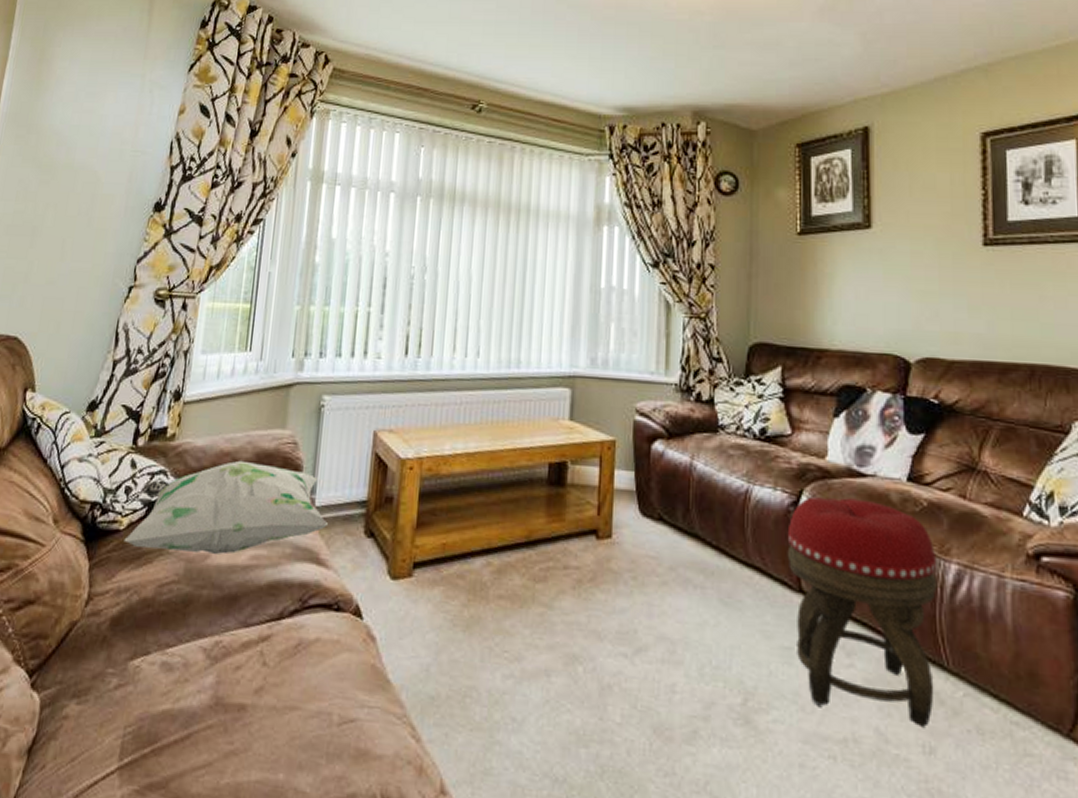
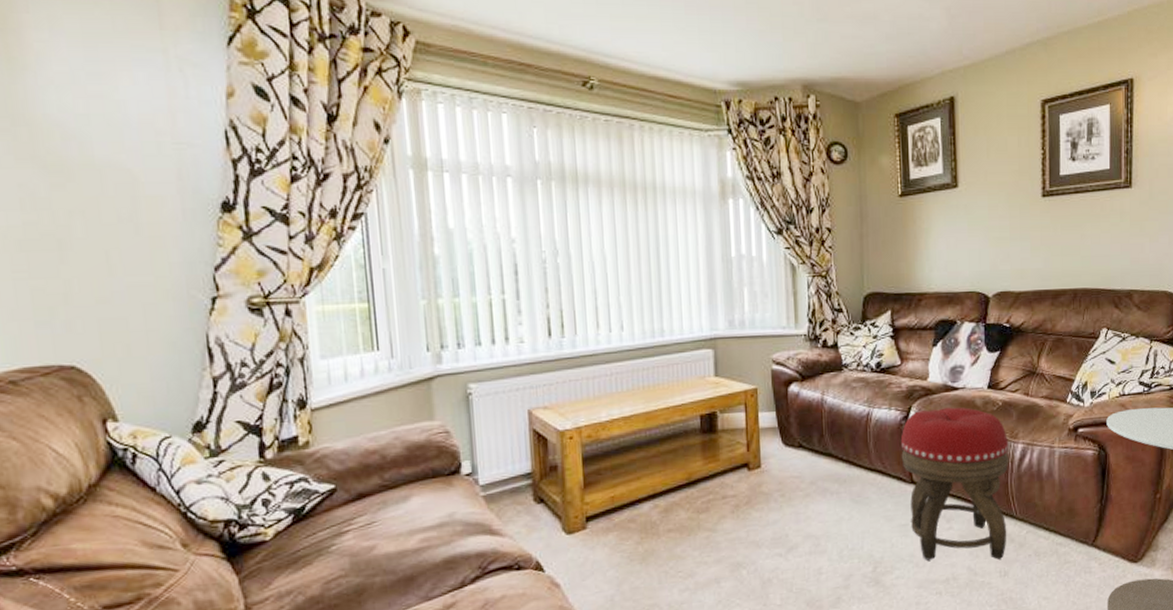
decorative pillow: present [124,460,328,554] -> none [273,455,495,553]

